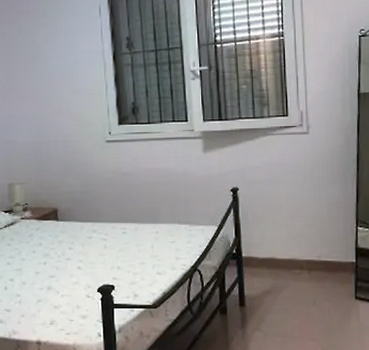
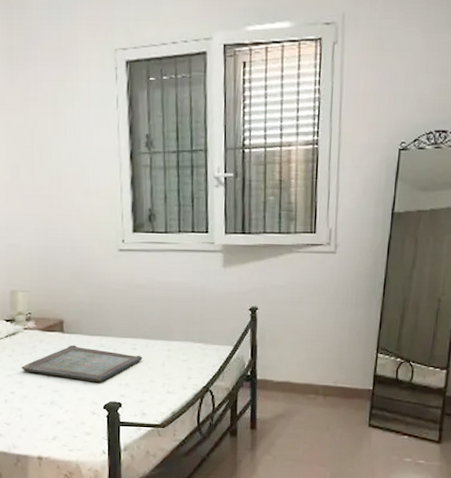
serving tray: none [19,231,132,267] -> present [21,345,142,382]

